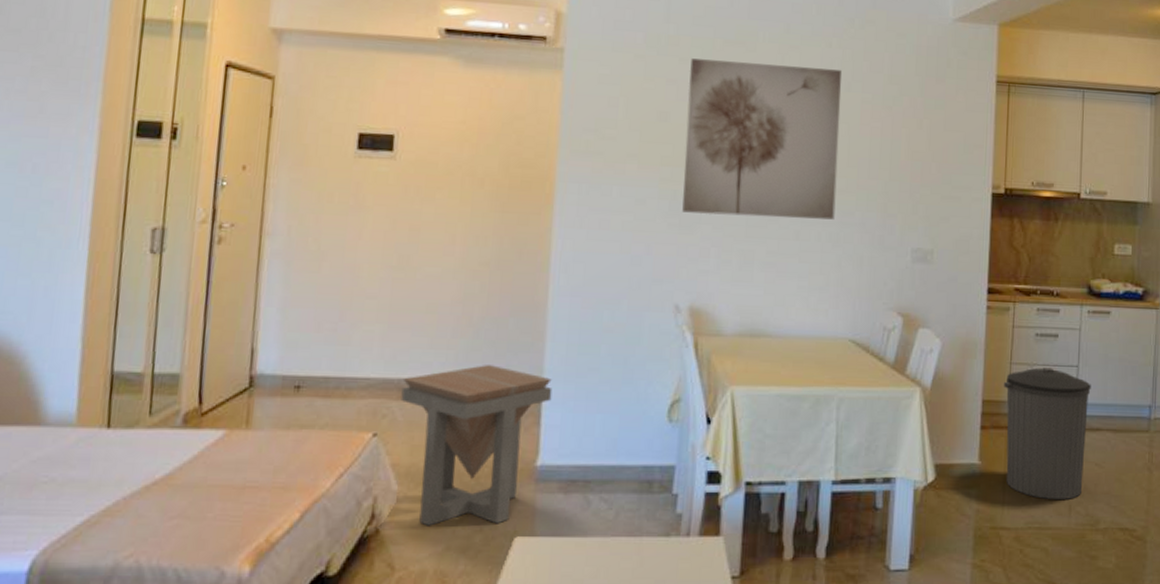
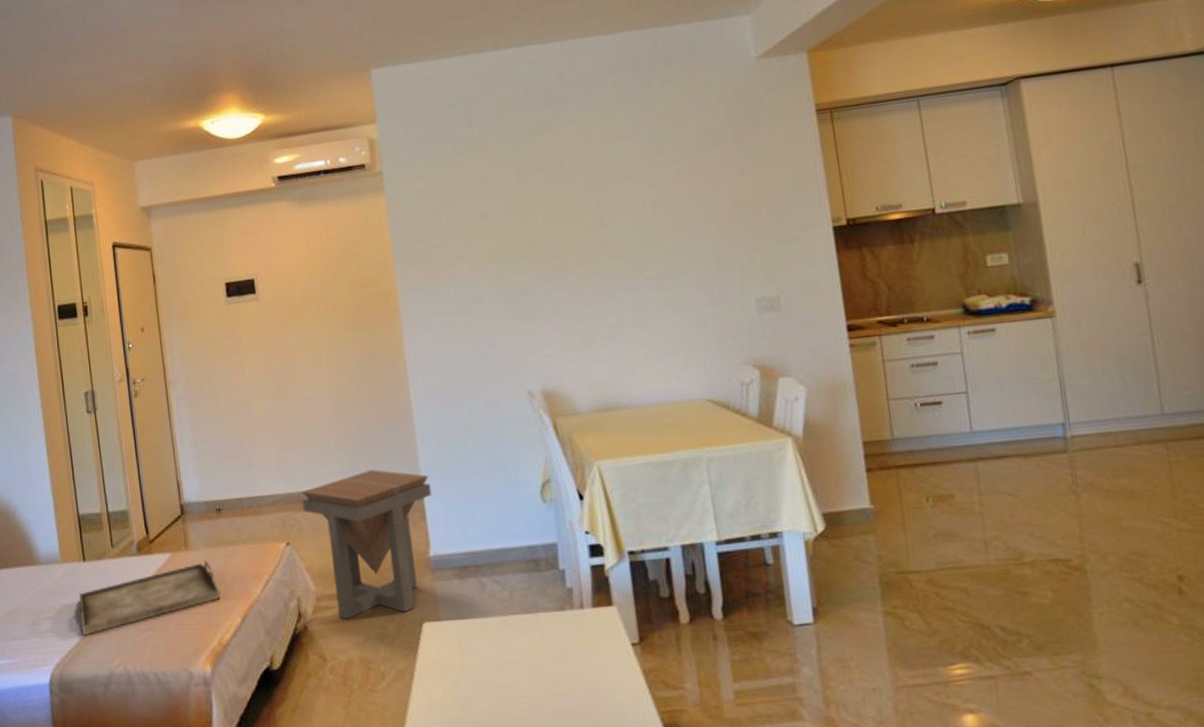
serving tray: none [87,442,282,518] -> present [79,560,221,636]
wall art: present [682,58,842,220] -> none [499,135,669,303]
trash can: present [1004,367,1091,499] -> none [884,398,997,537]

